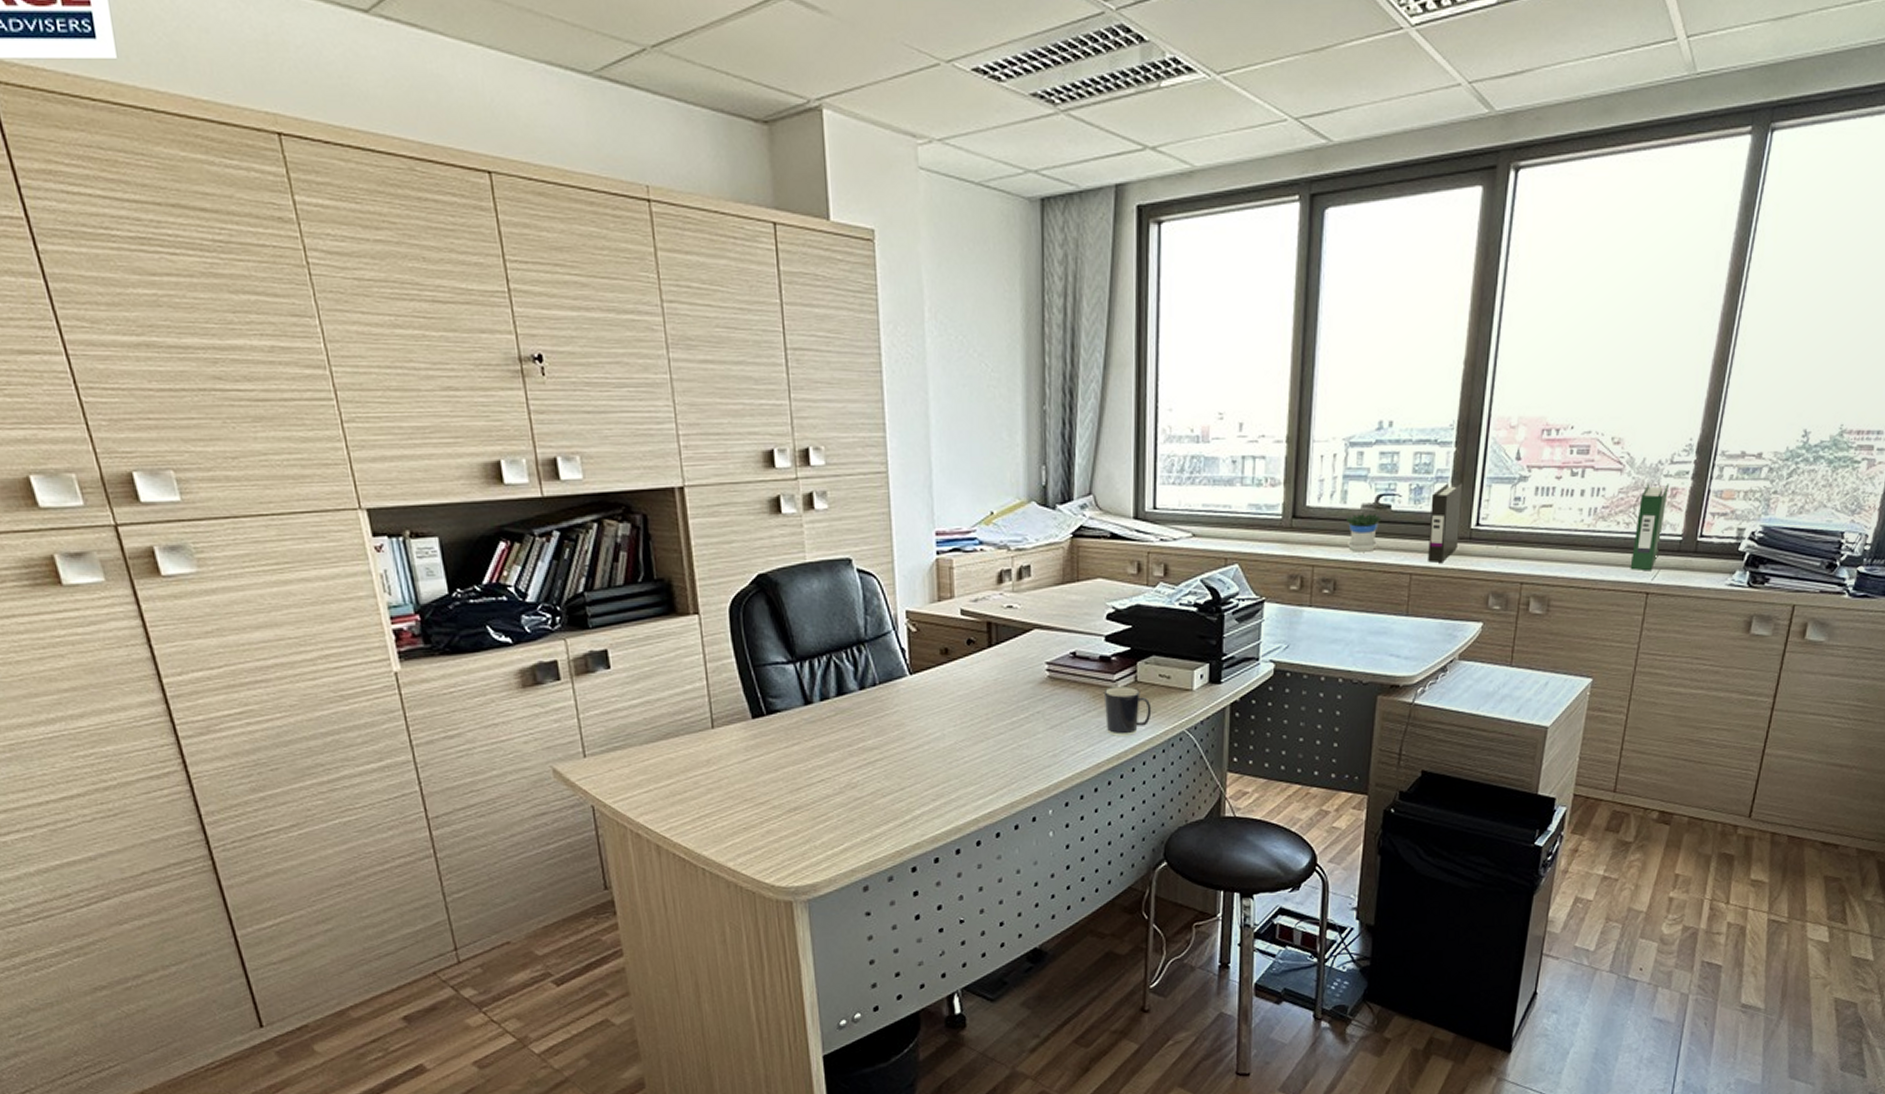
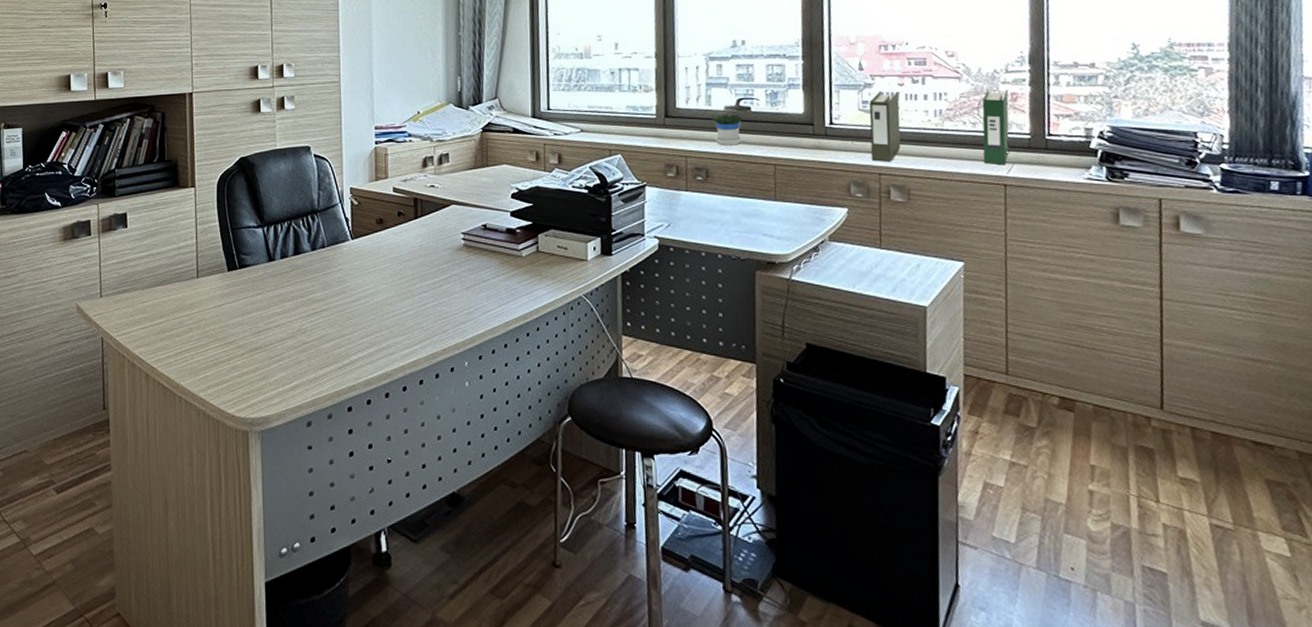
mug: present [1103,686,1152,738] -> none [510,255,552,300]
binder: present [1428,483,1463,563] -> none [786,89,816,155]
binder: none [1515,485,1555,570] -> present [869,91,901,163]

